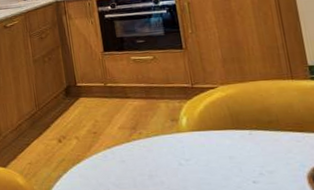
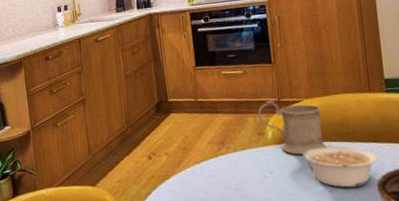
mug: none [170,86,249,143] -> present [257,100,328,155]
legume: none [221,135,306,179] -> present [303,146,378,188]

